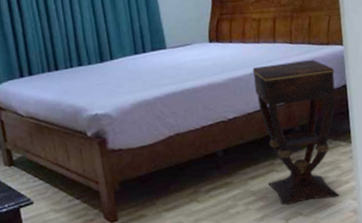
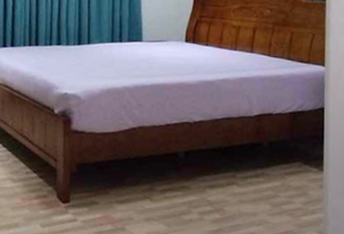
side table: present [252,60,340,205] -> none [225,73,313,227]

